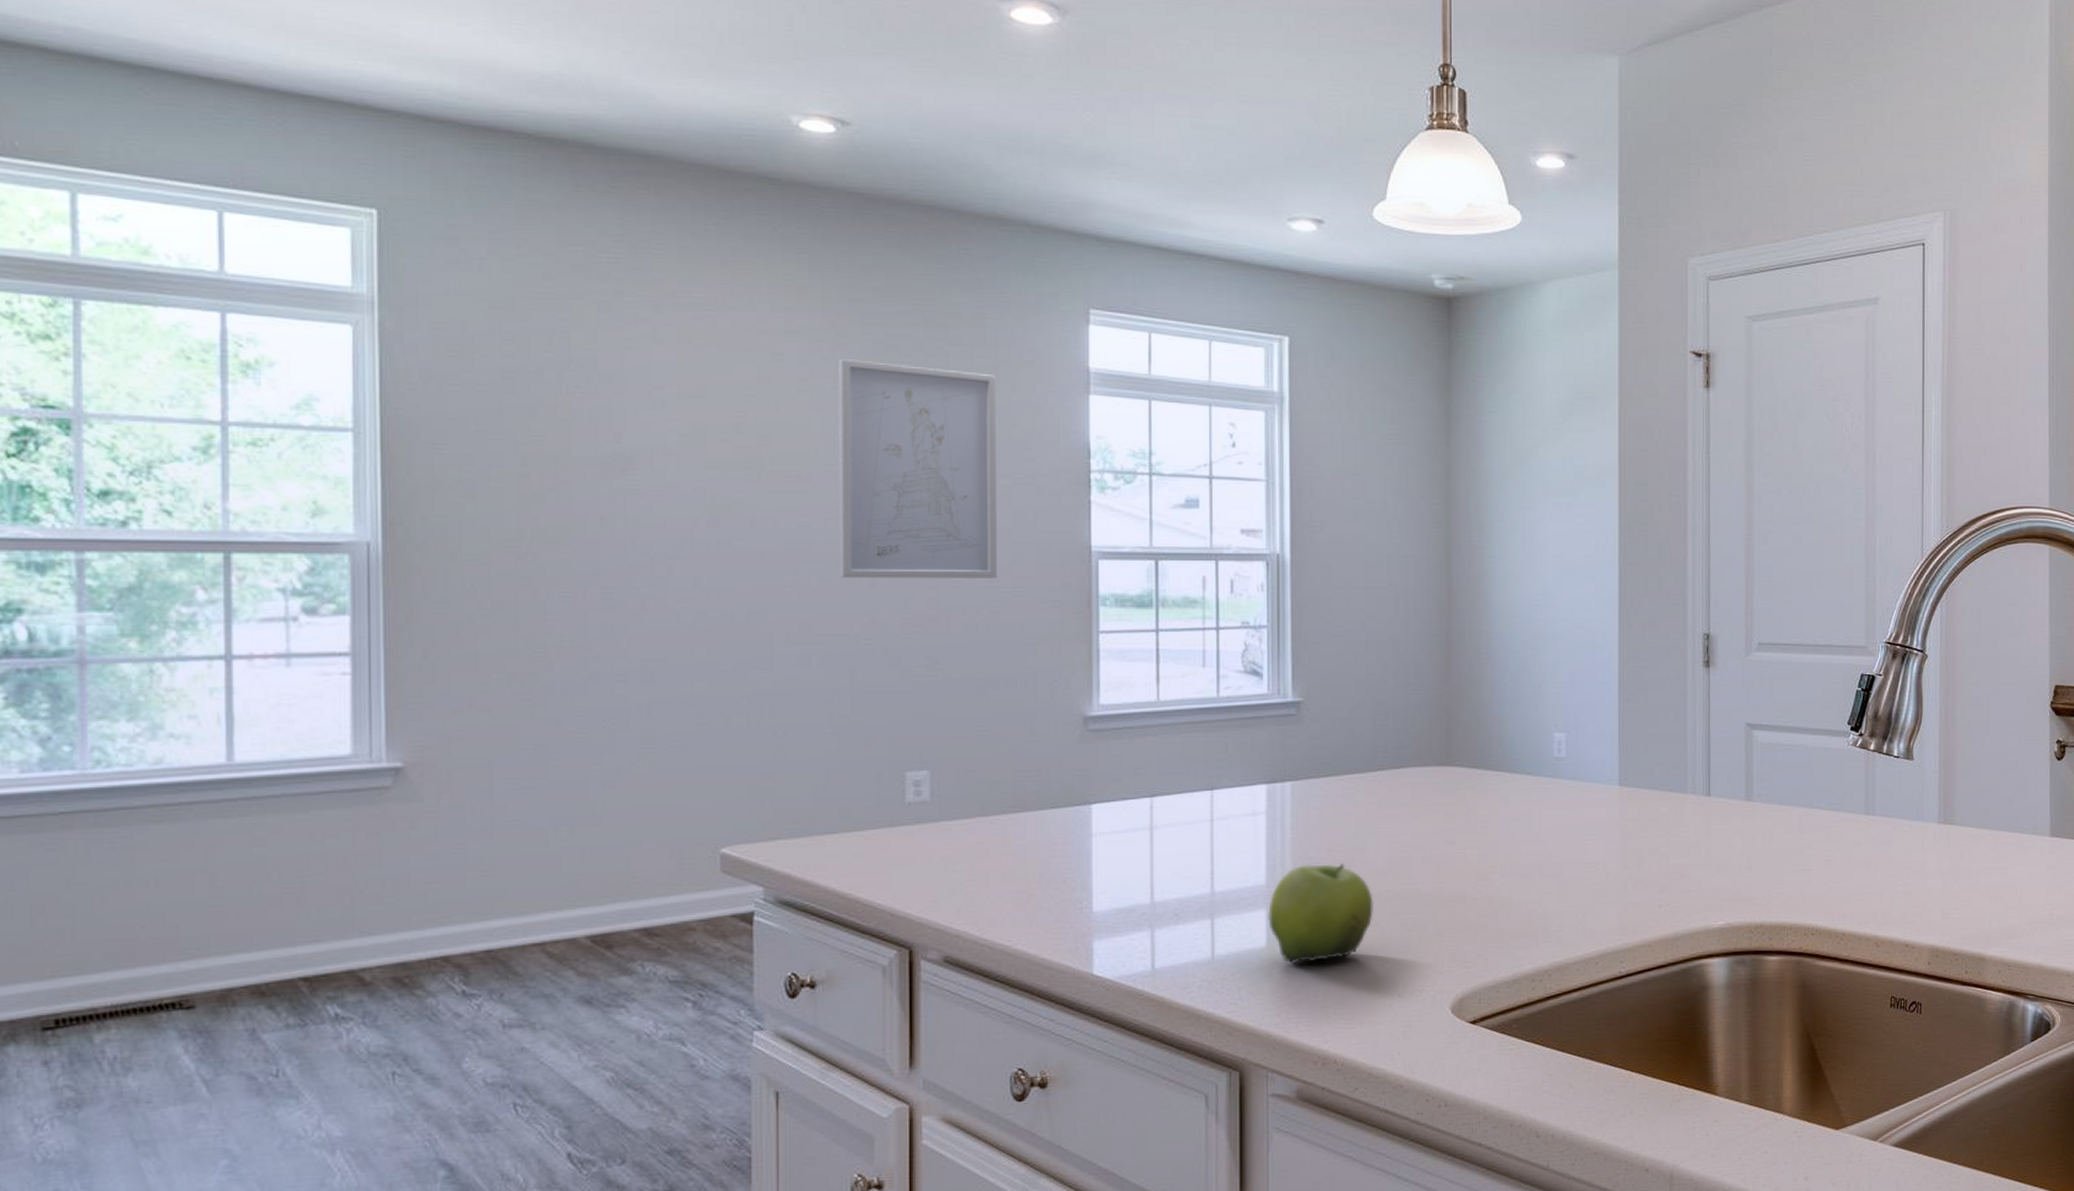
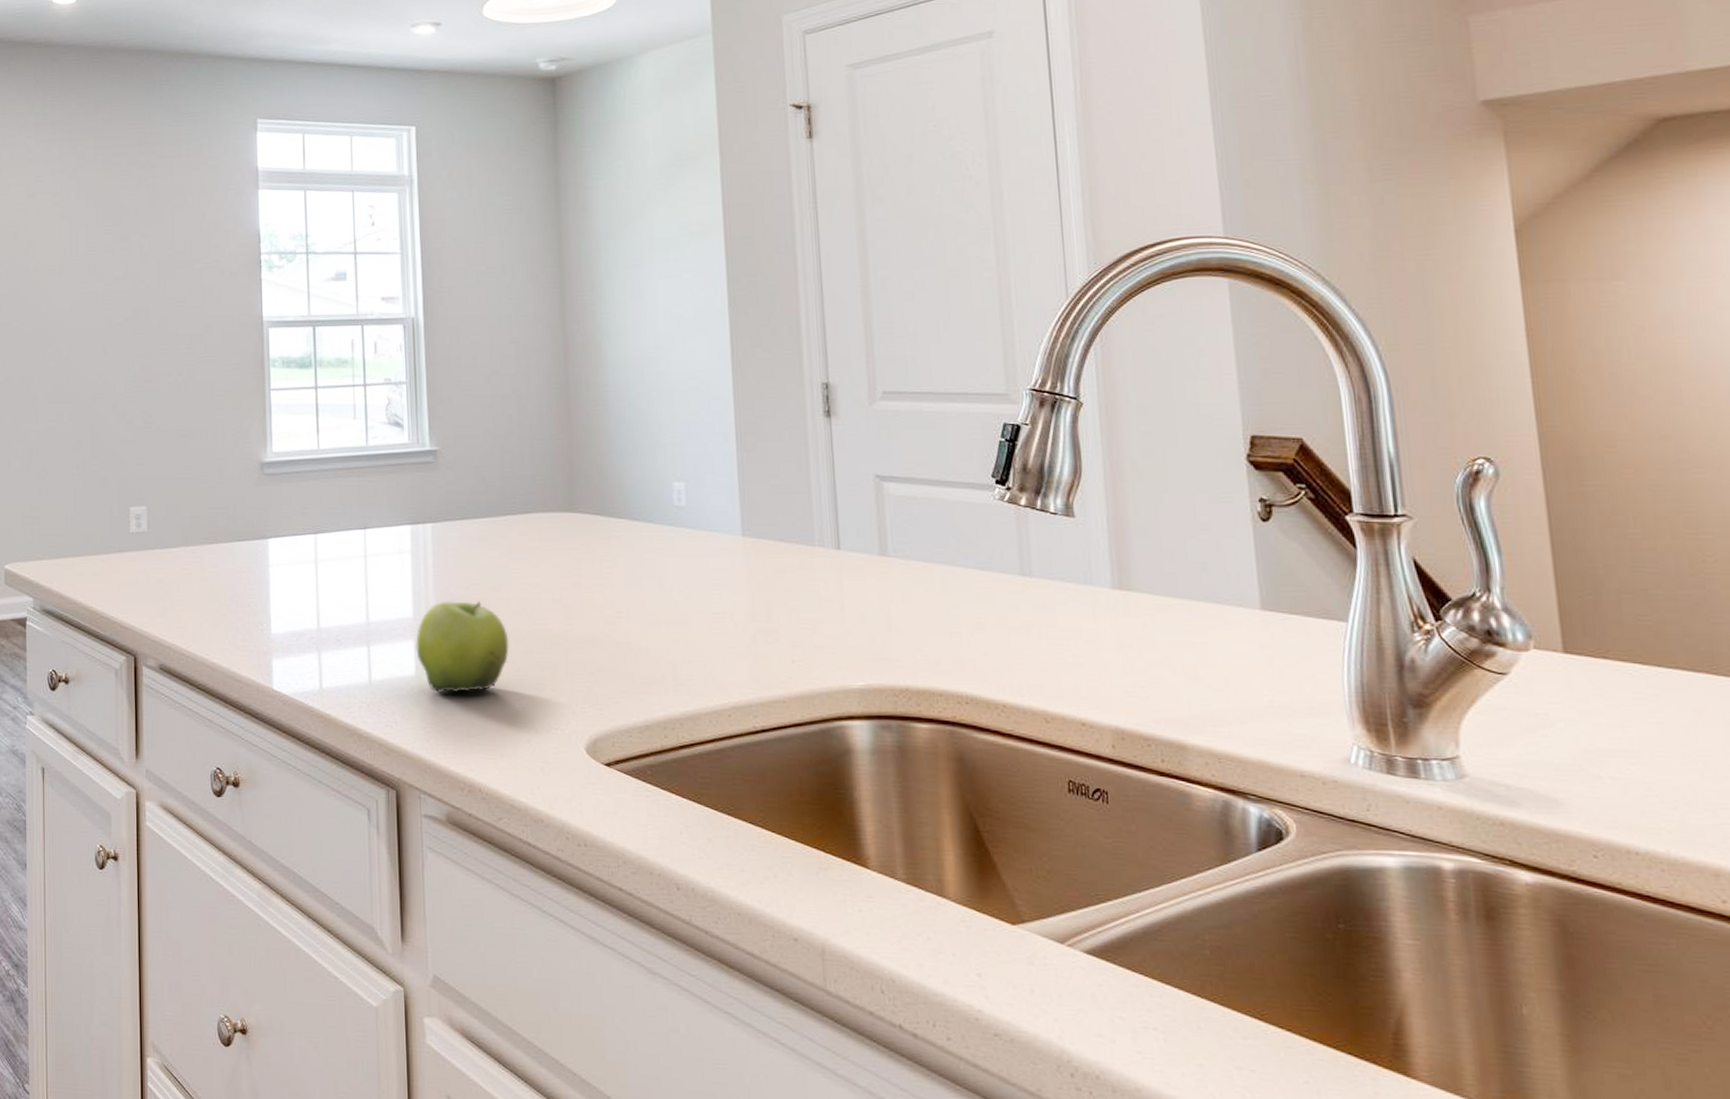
wall art: present [838,359,997,579] -> none [79,176,193,349]

